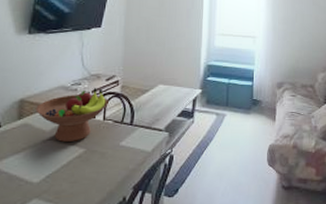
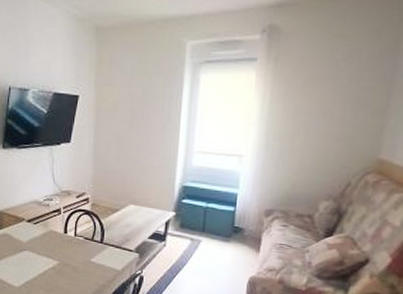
fruit bowl: present [36,88,109,142] -> none [13,204,79,254]

